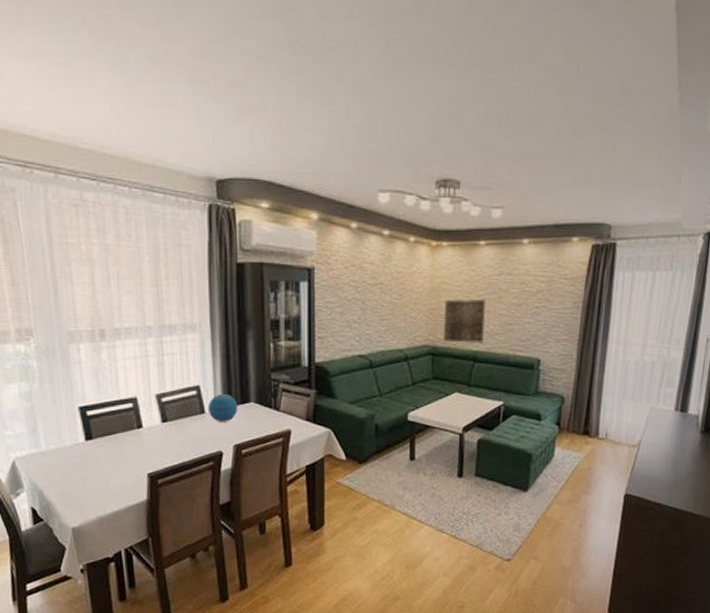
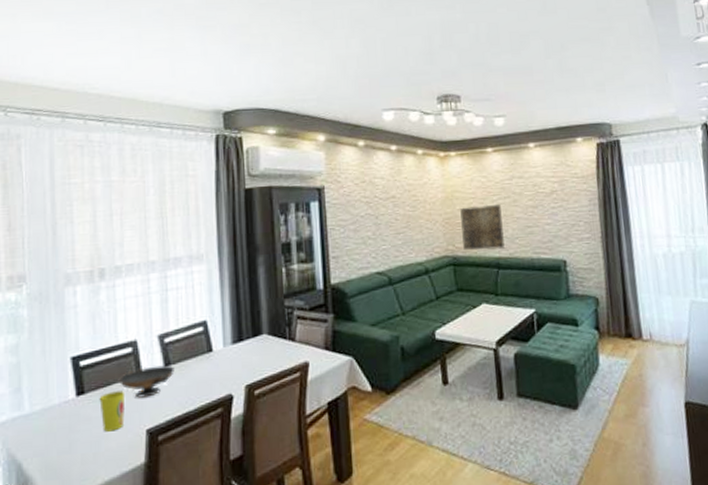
cup: none [105,439,129,472] -> present [99,390,125,432]
decorative bowl: none [121,421,171,447] -> present [118,365,174,398]
decorative orb: present [207,393,238,422] -> none [215,327,249,360]

